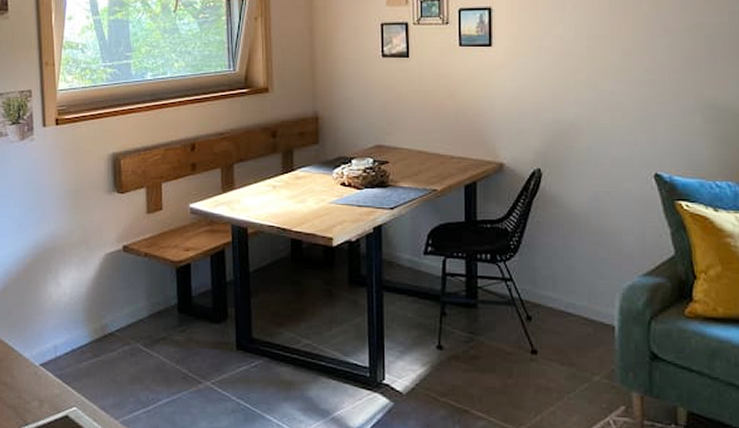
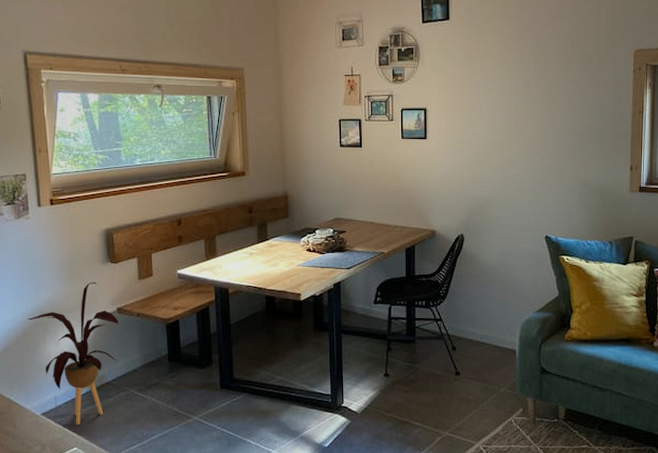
house plant: none [28,214,124,381] -> present [27,282,118,425]

